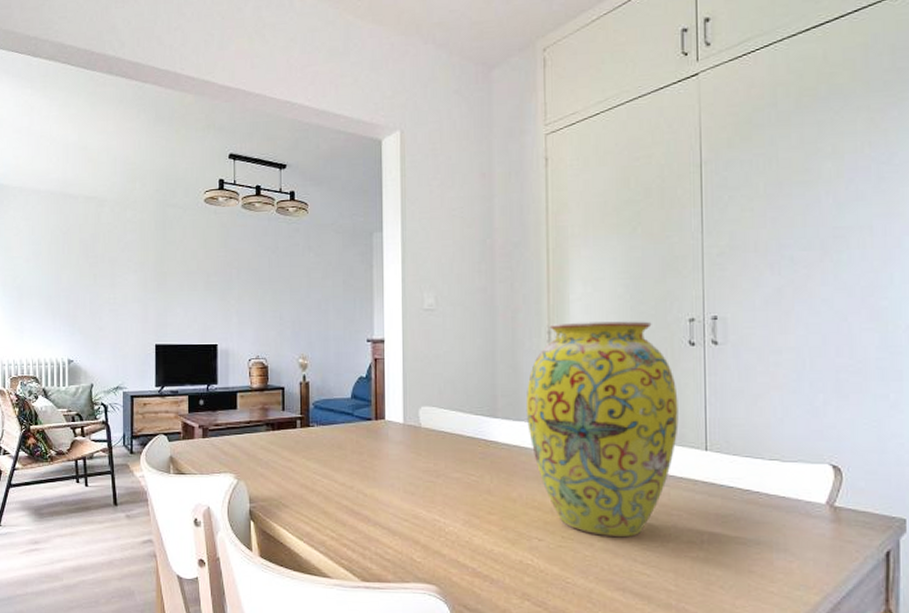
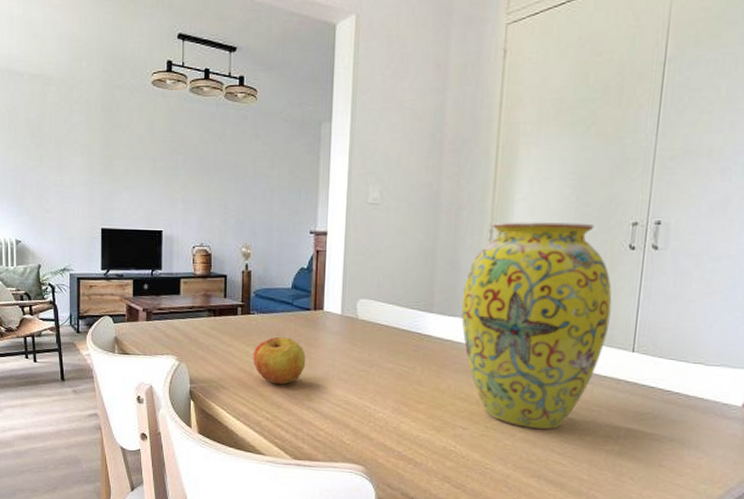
apple: none [314,449,370,500] -> present [253,336,306,385]

